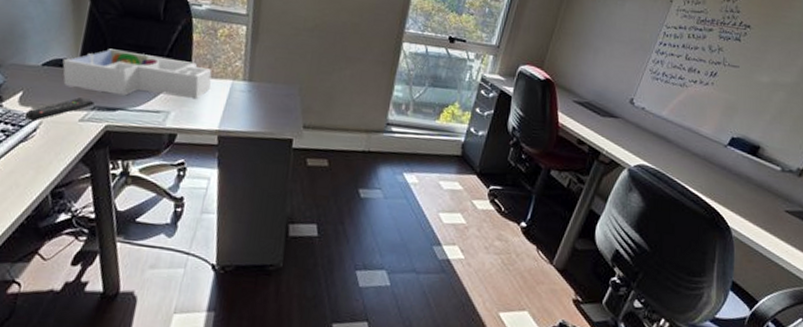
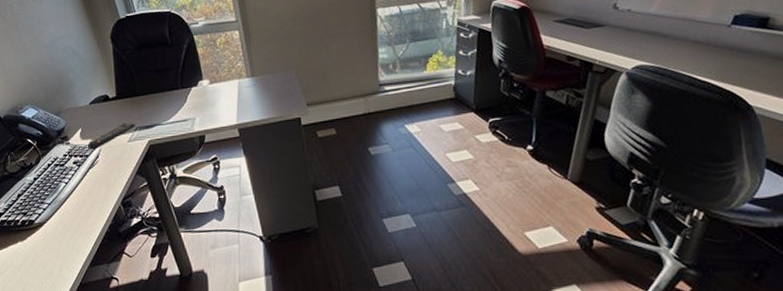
desk organizer: present [62,48,212,100] -> none [104,72,223,116]

